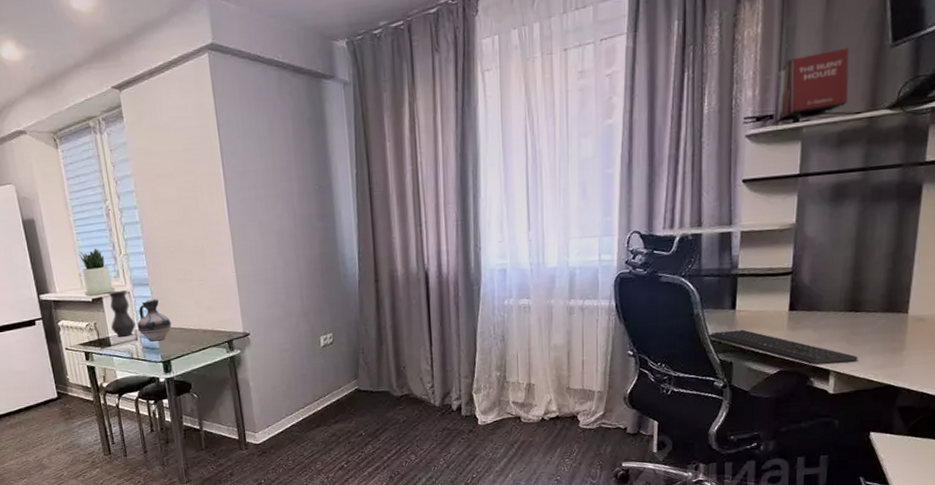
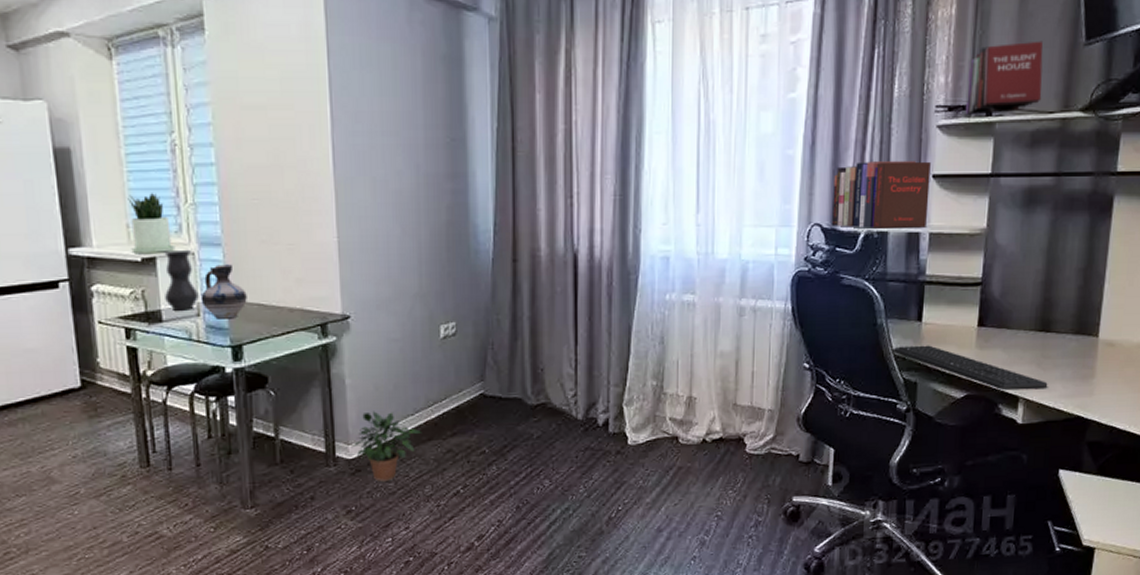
potted plant: none [257,406,312,461] -> present [351,411,422,483]
books: none [650,168,741,233] -> present [832,161,931,229]

